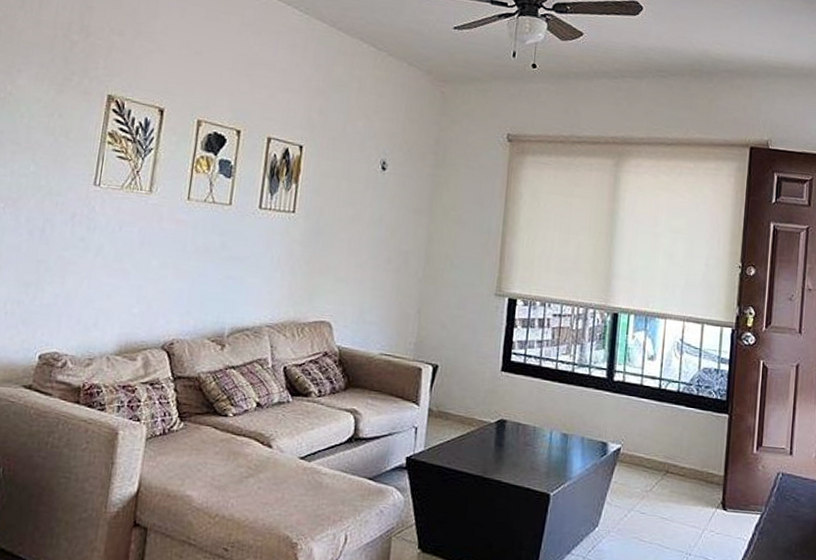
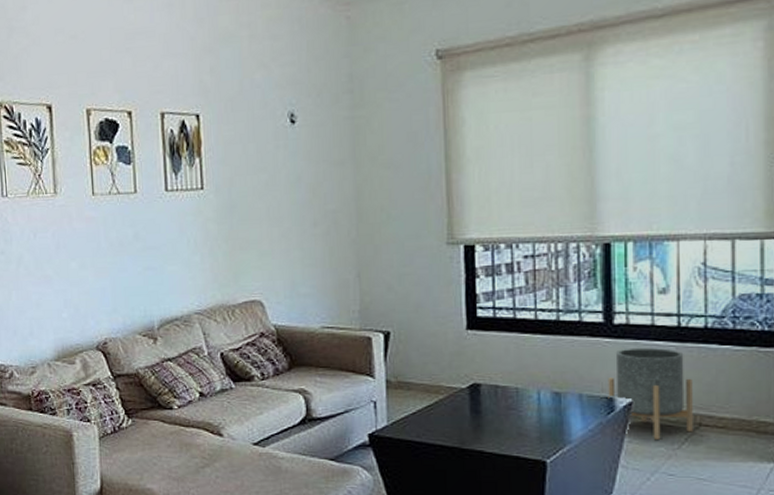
planter: none [603,402,665,482] -> present [608,347,693,440]

